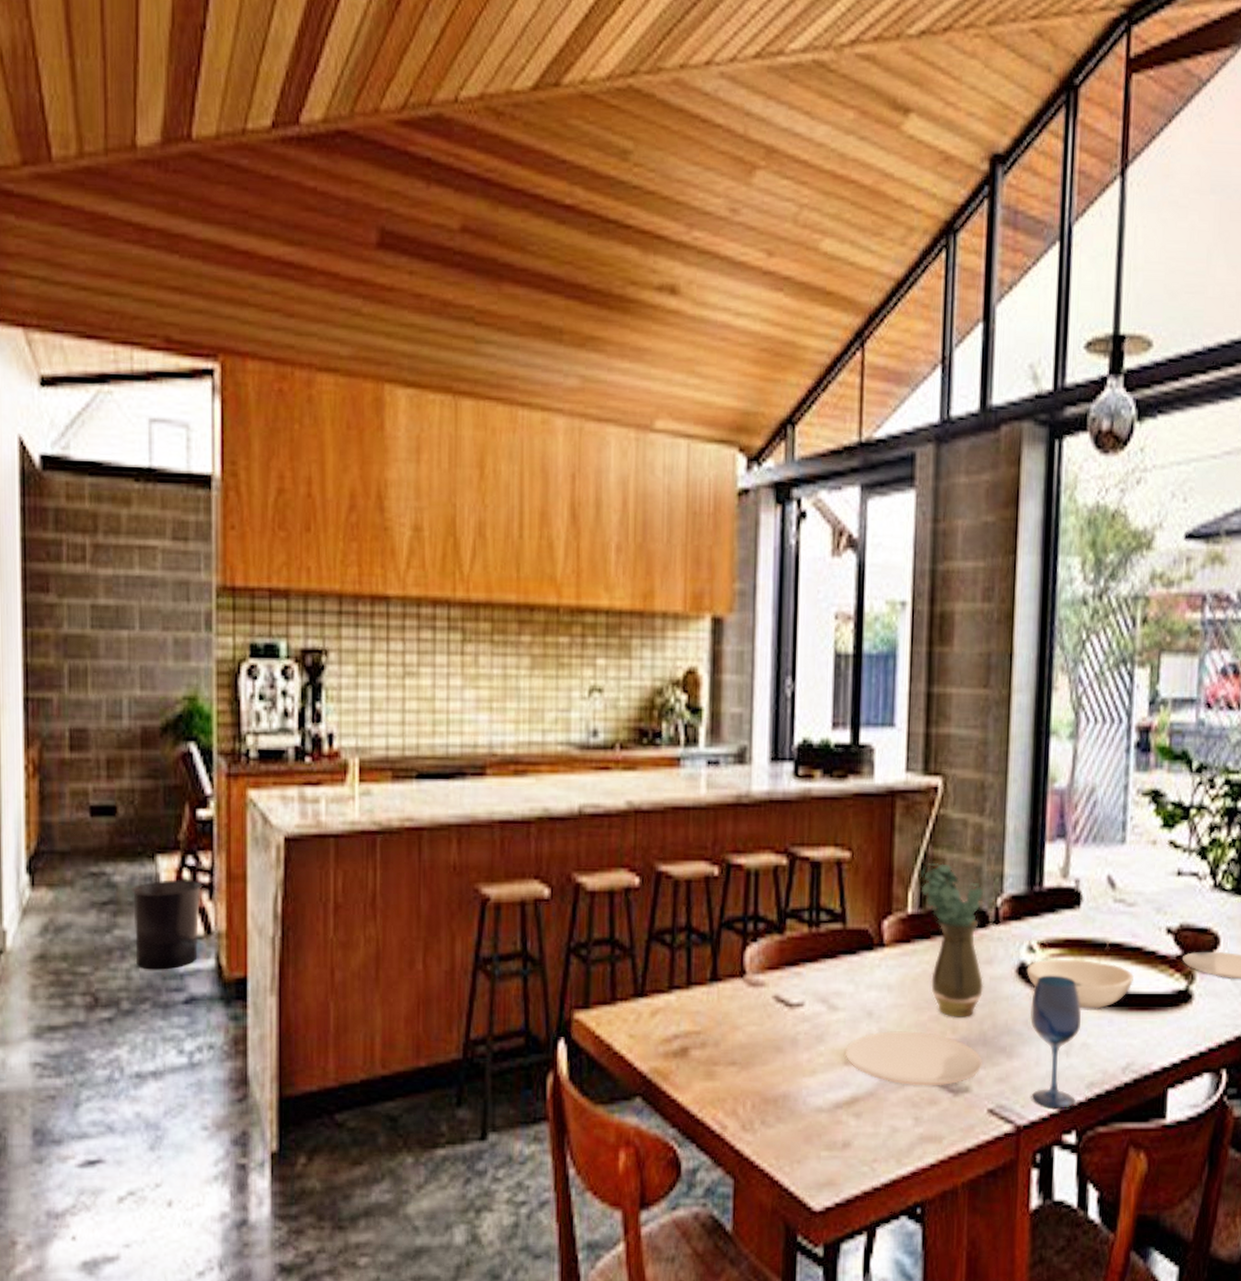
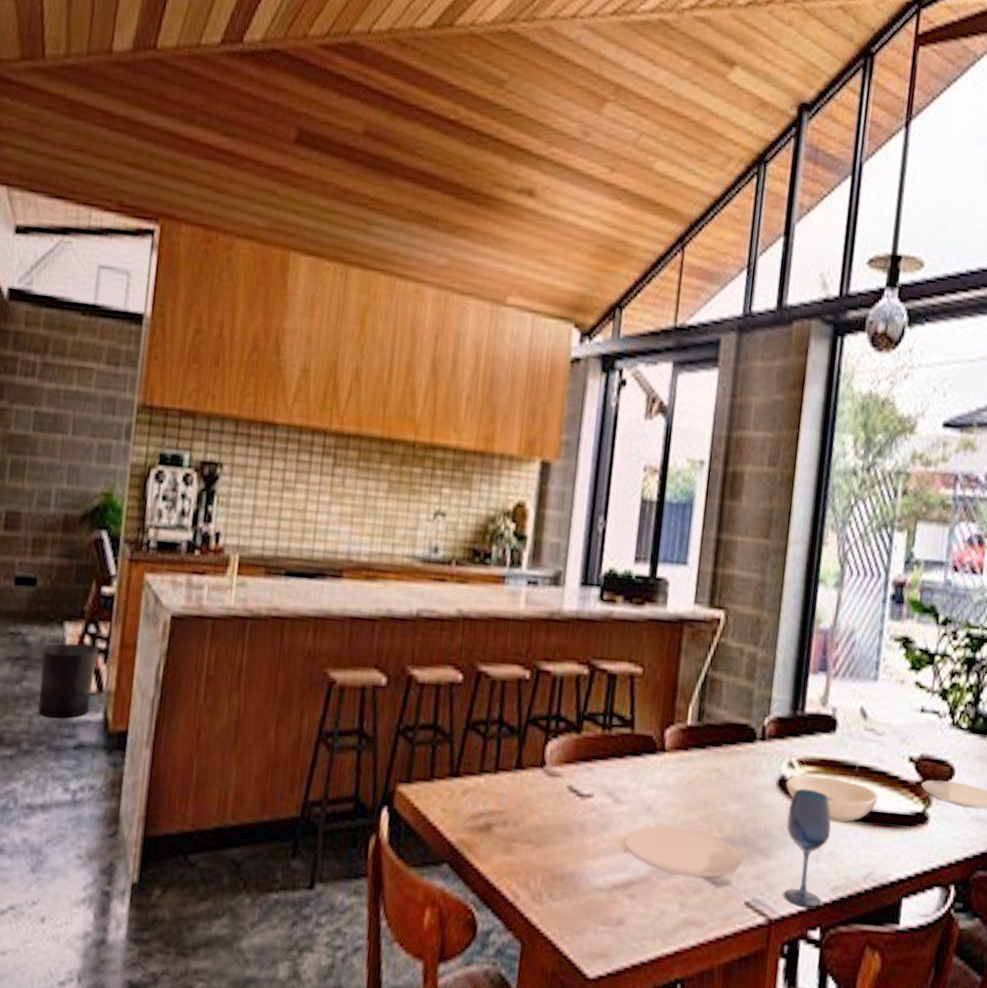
vase: present [920,858,984,1017] -> none [700,678,754,820]

